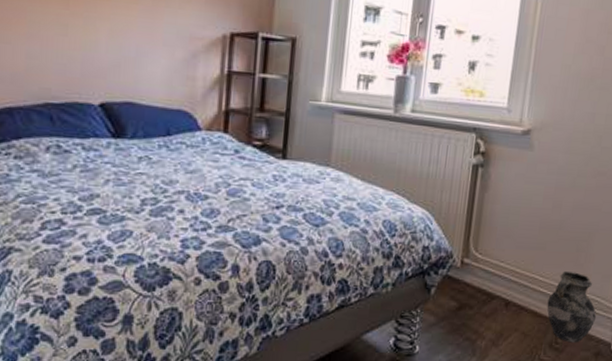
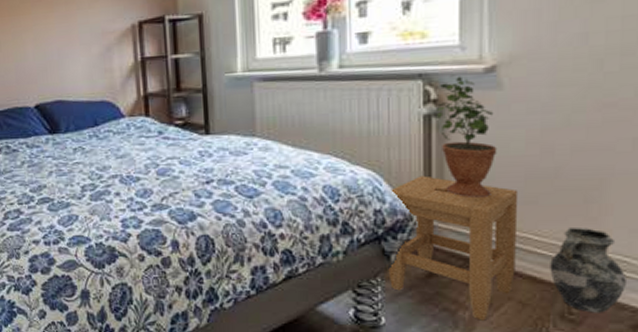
stool: none [427,218,534,349] -> present [388,175,519,321]
potted plant: none [481,132,525,242] -> present [437,74,497,199]

